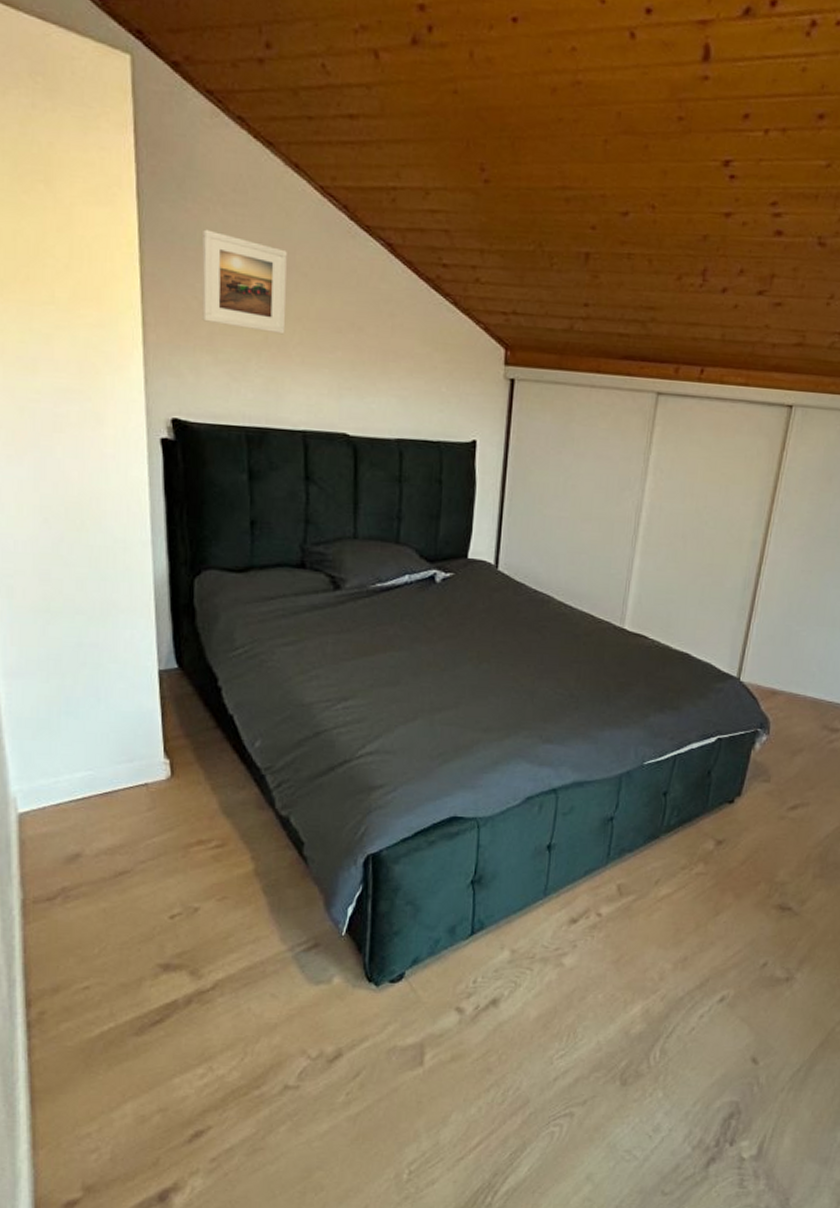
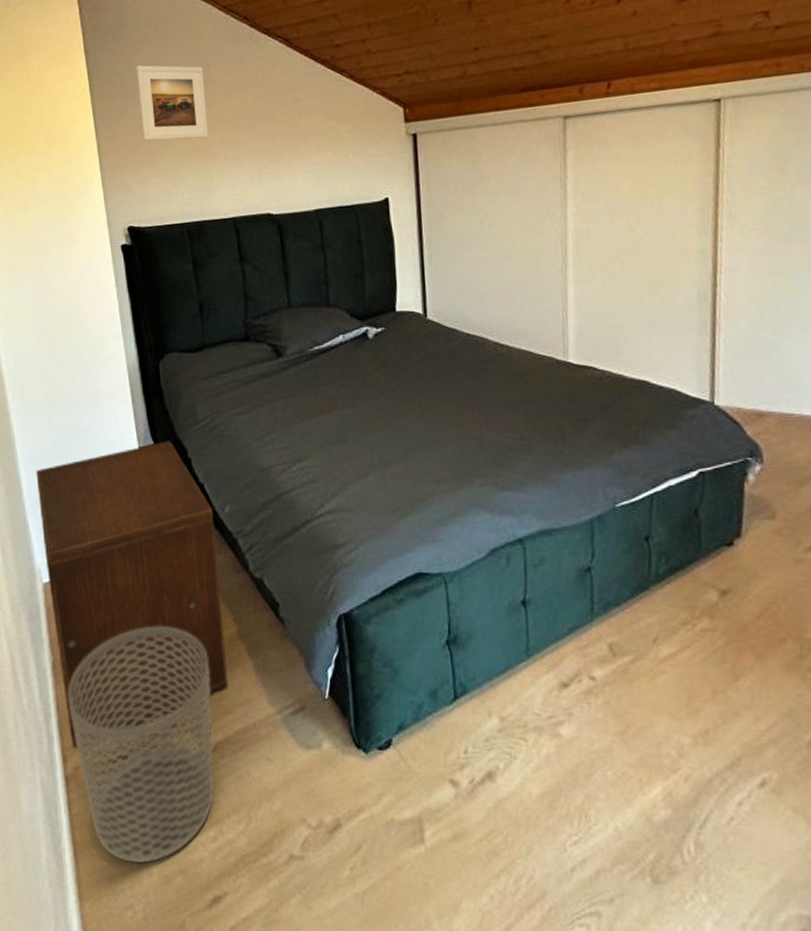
nightstand: none [20,665,241,992] -> present [35,441,228,749]
waste bin: none [39,863,217,1106] -> present [68,626,216,864]

